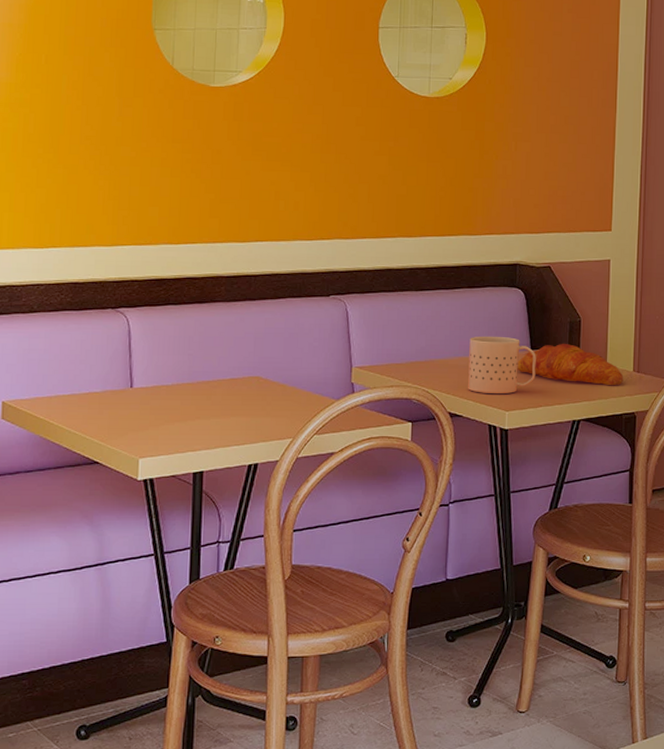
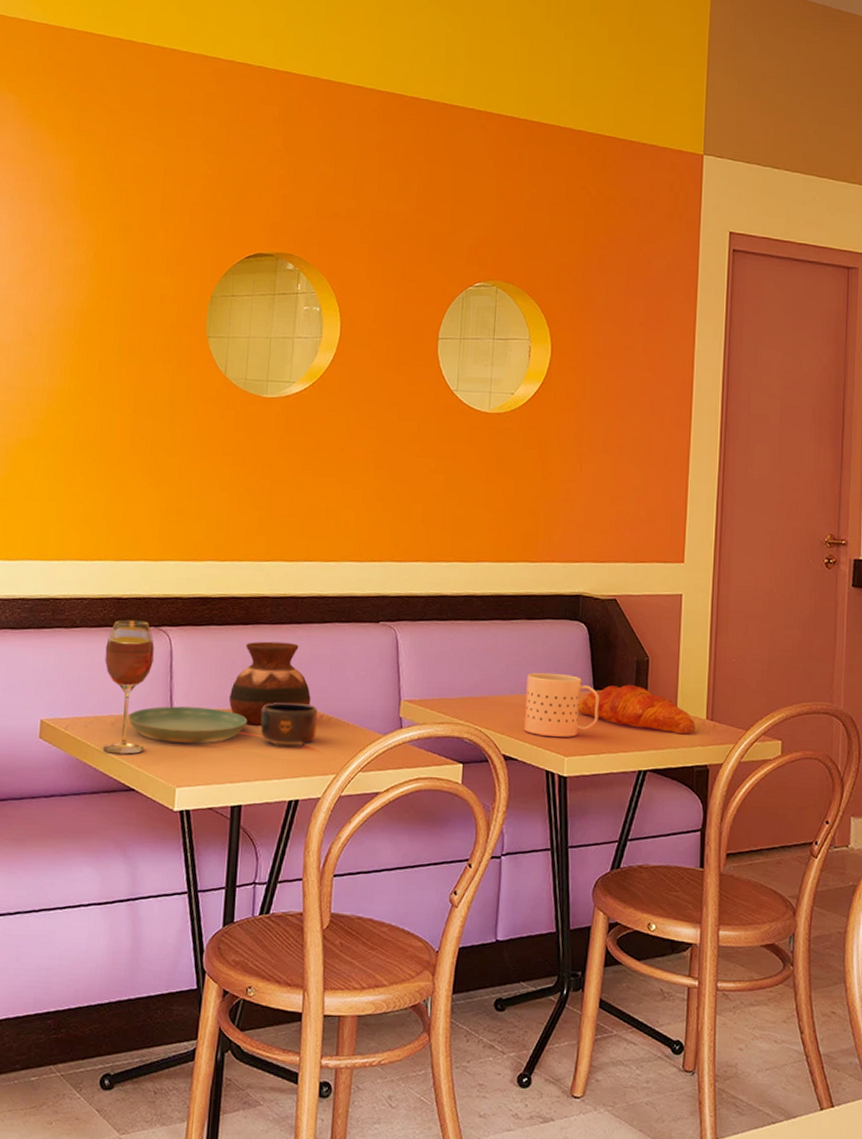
wineglass: none [64,303,113,430] -> present [102,620,155,754]
saucer: none [88,382,206,417] -> present [127,706,248,744]
vase: none [187,318,267,398] -> present [228,641,311,727]
mug: none [219,374,274,416] -> present [260,702,318,748]

